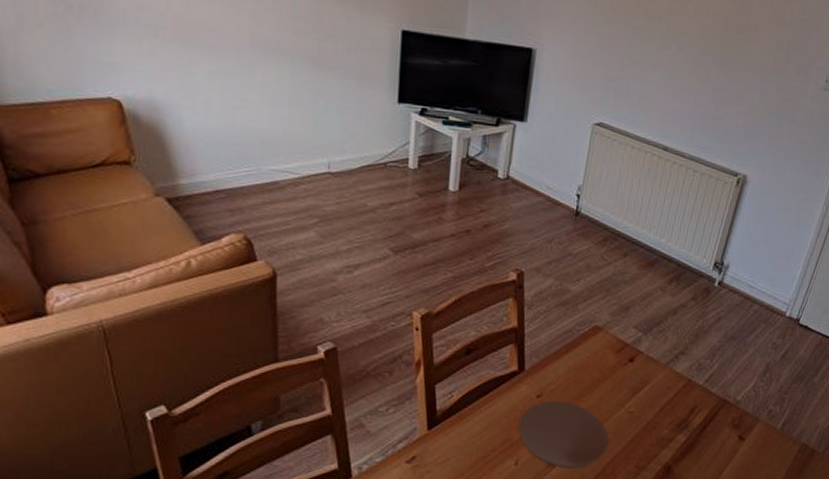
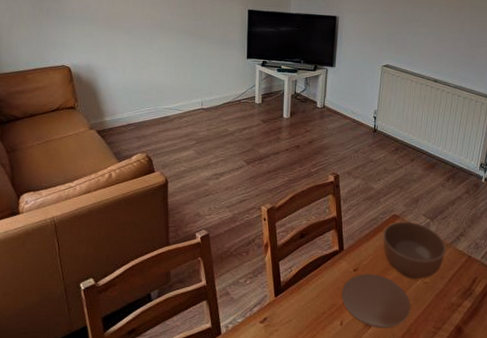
bowl: none [578,334,660,409] -> present [383,221,446,280]

